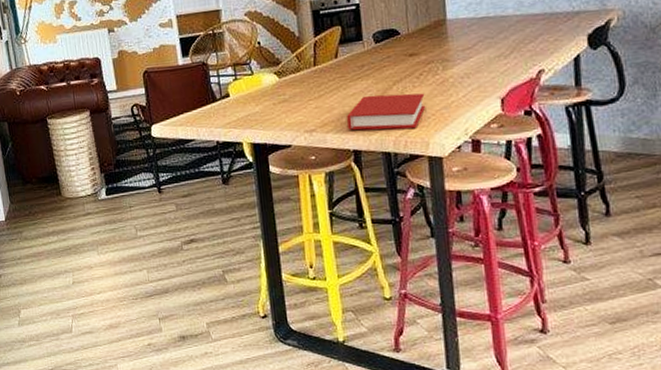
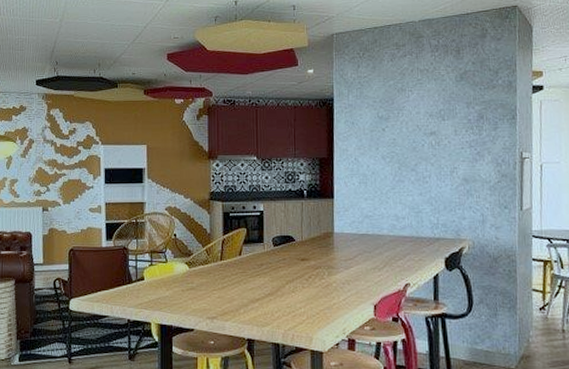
book: present [347,93,426,131] -> none [245,291,312,325]

